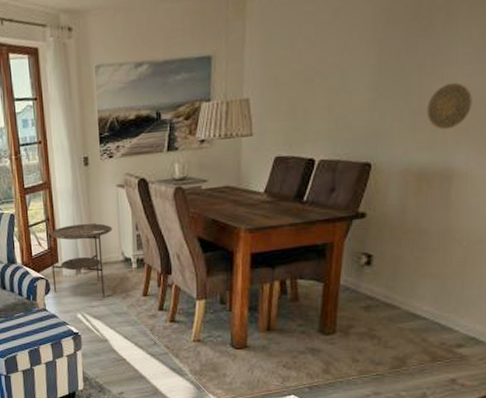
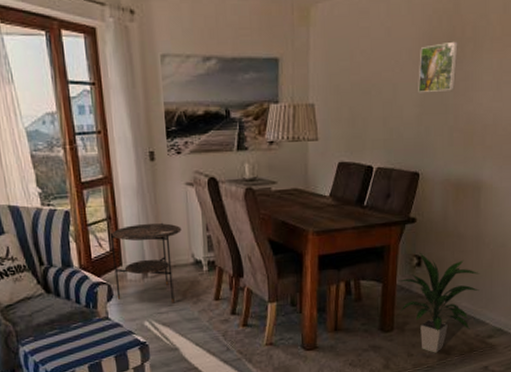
indoor plant: none [343,250,447,360] -> present [399,252,479,353]
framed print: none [372,12,425,76] -> present [418,41,458,93]
decorative plate: present [427,82,472,130] -> none [461,105,494,146]

